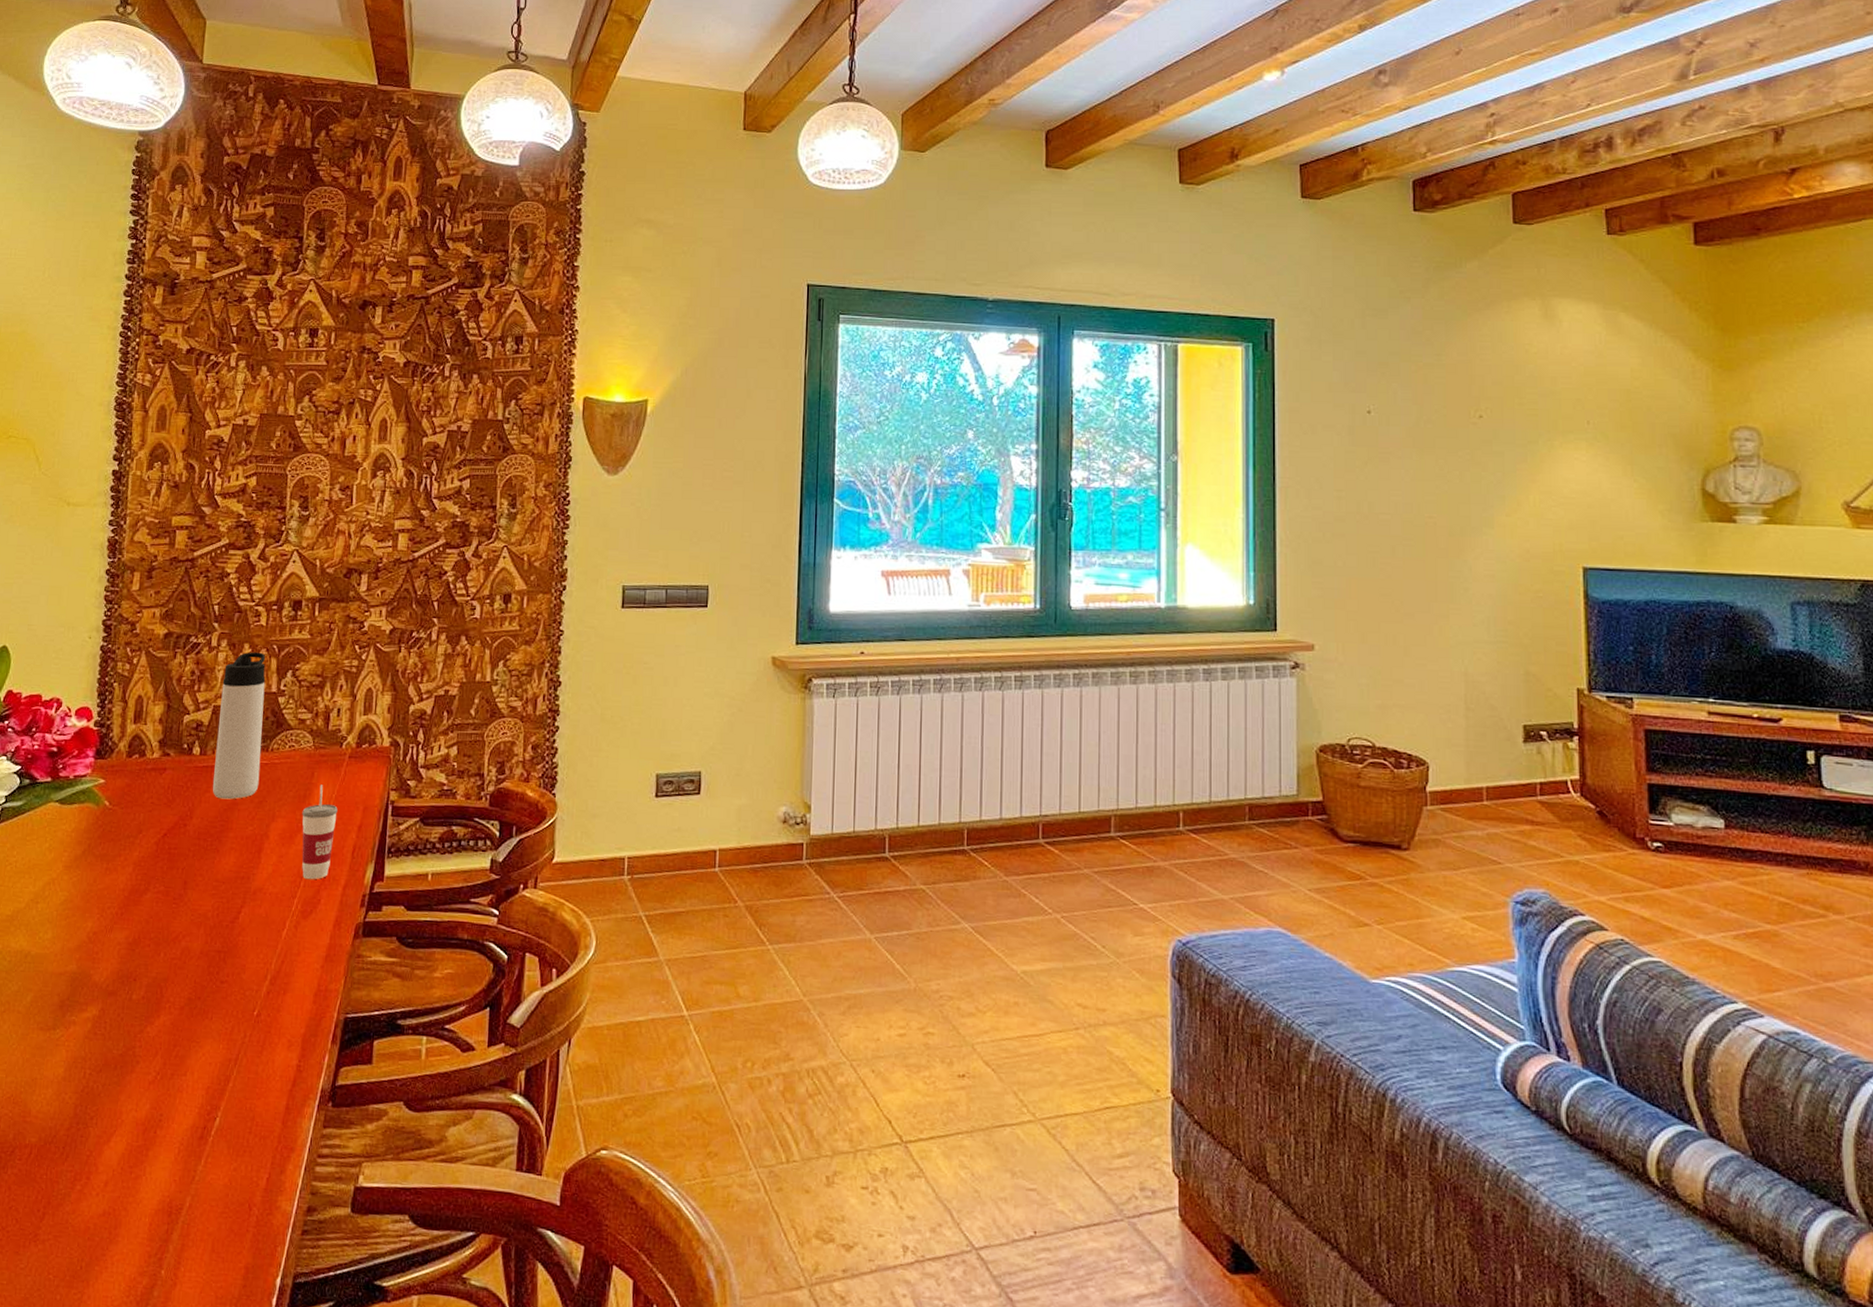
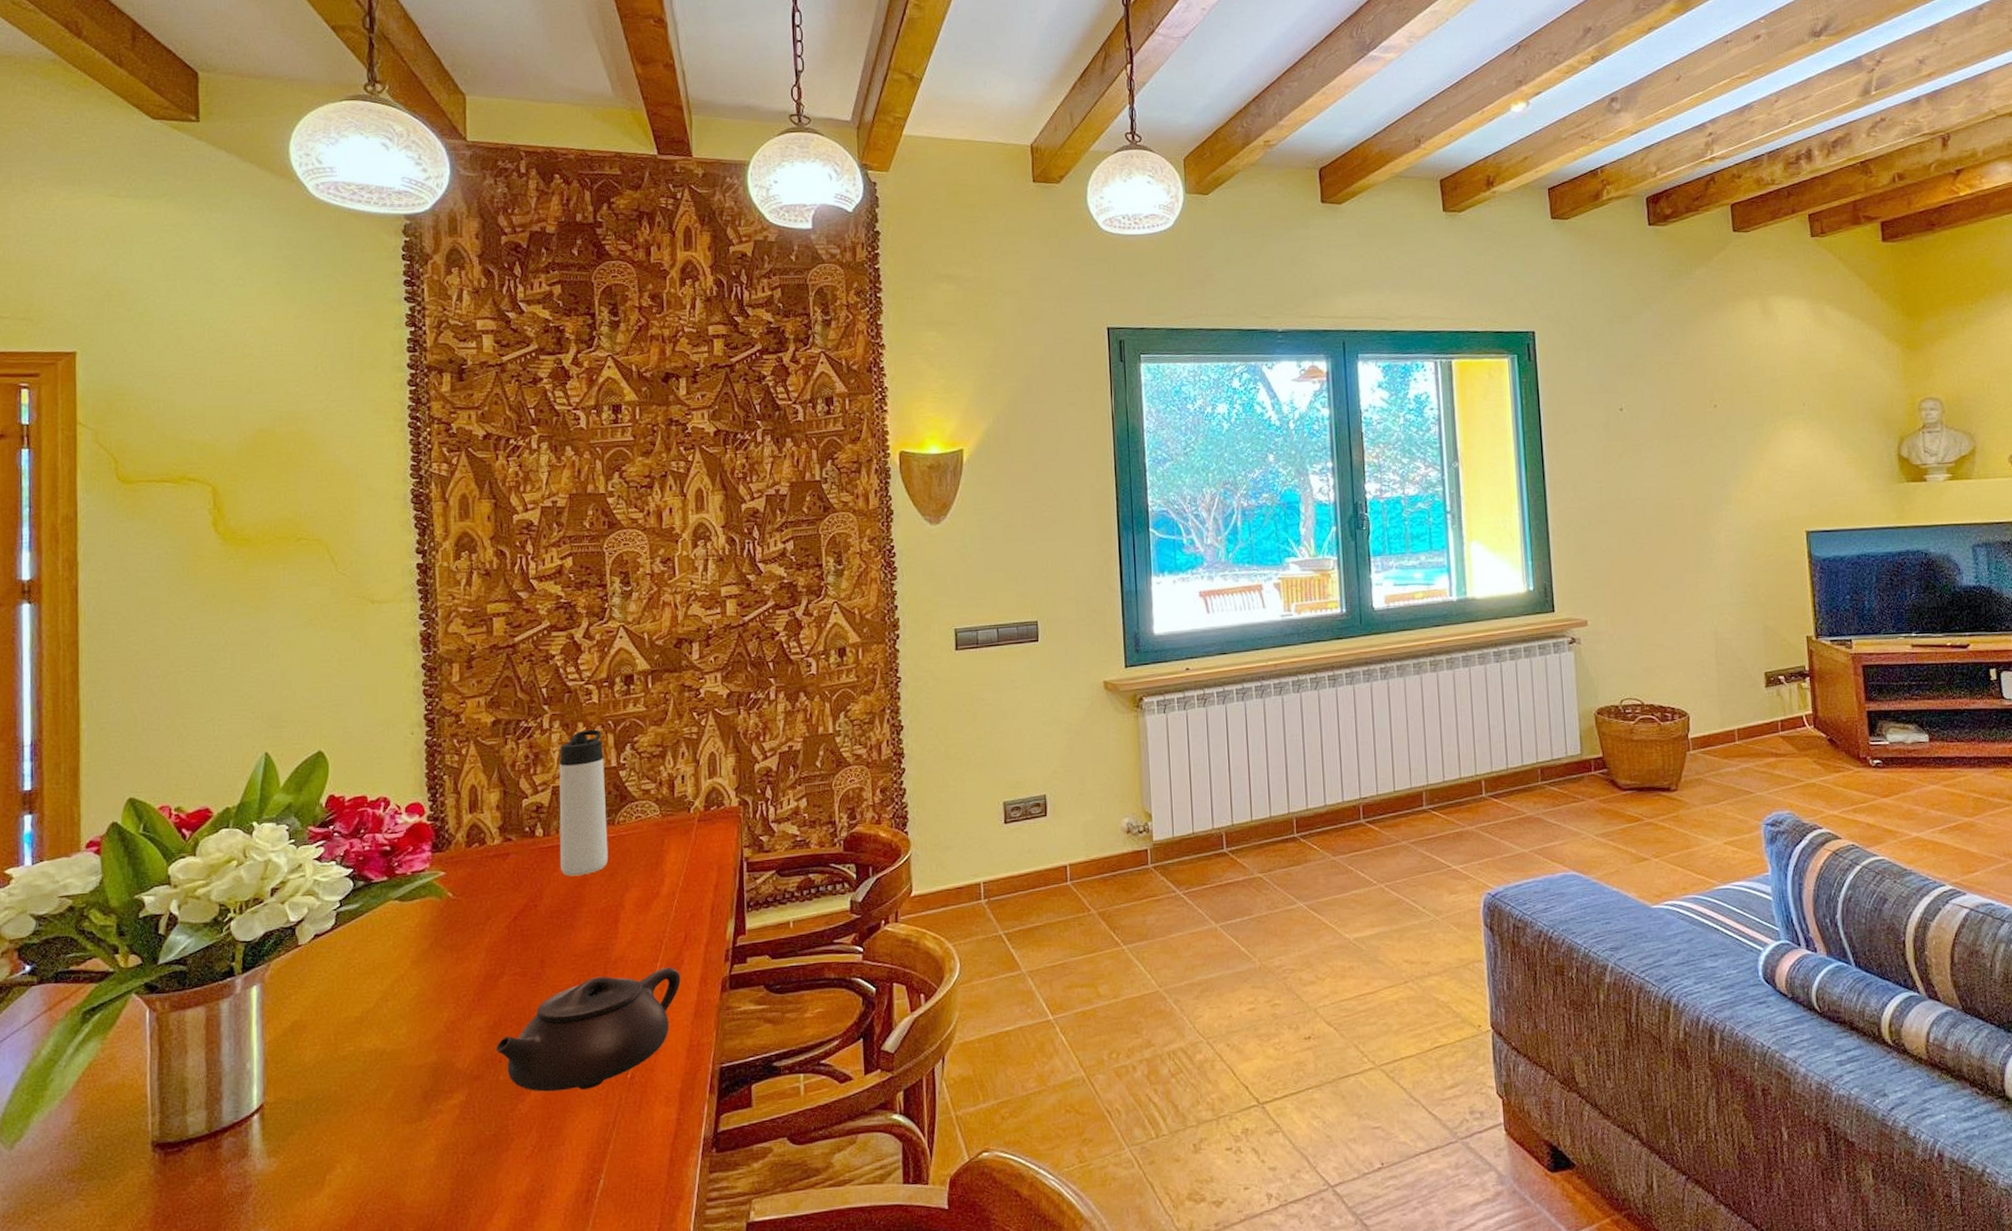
teapot: none [132,905,316,1021] -> present [495,967,681,1092]
cup: present [302,784,338,880] -> none [656,850,692,943]

